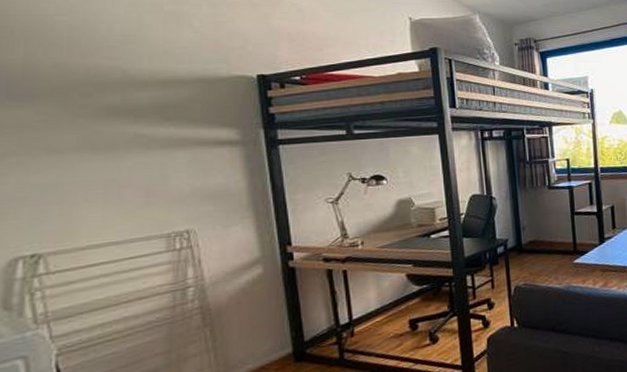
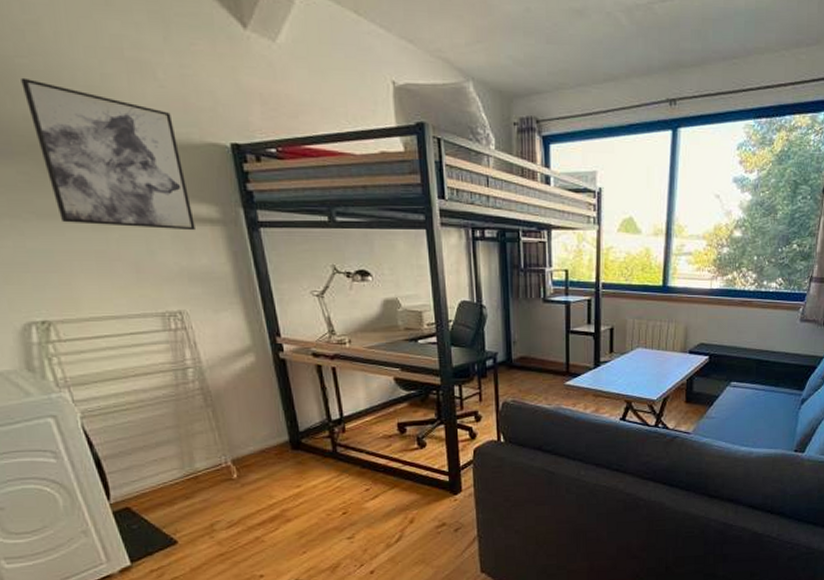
wall art: none [56,32,213,156] -> present [21,77,195,231]

